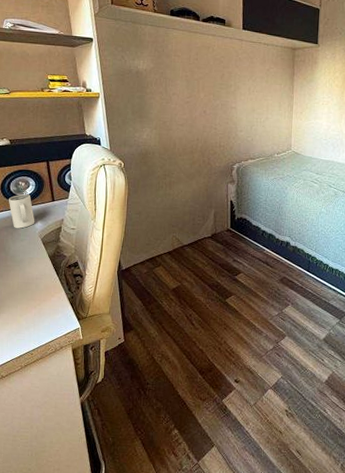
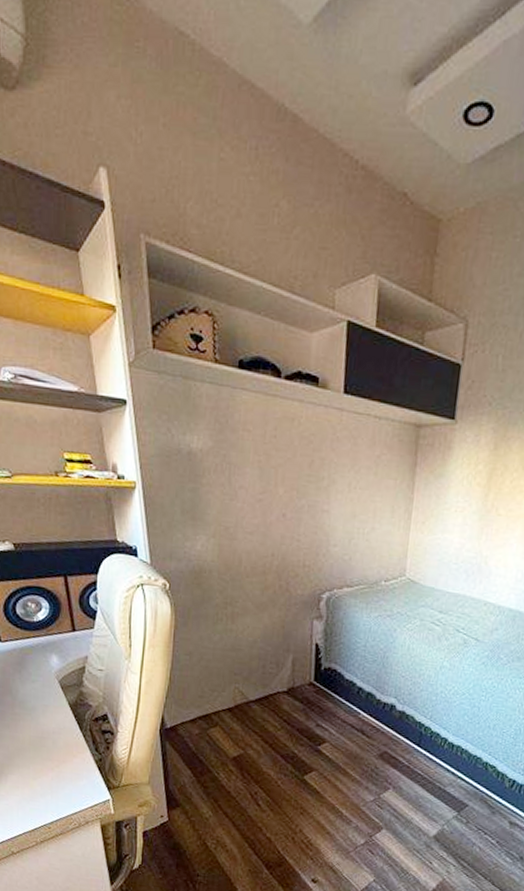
mug: present [8,194,35,229] -> none [14,619,50,666]

